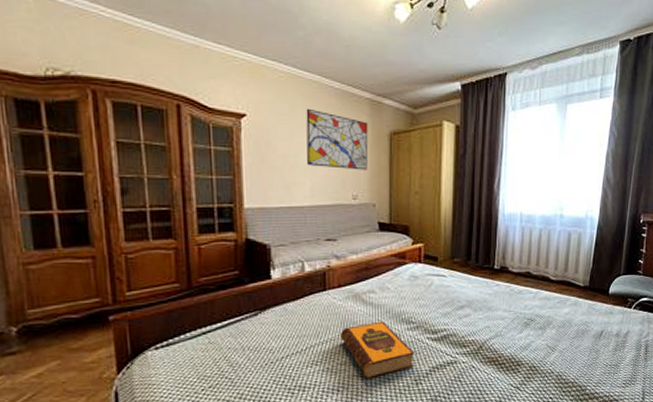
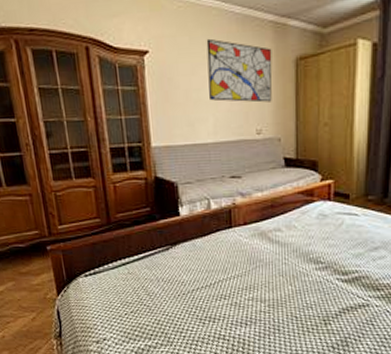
hardback book: present [341,321,414,380] -> none [247,260,323,316]

